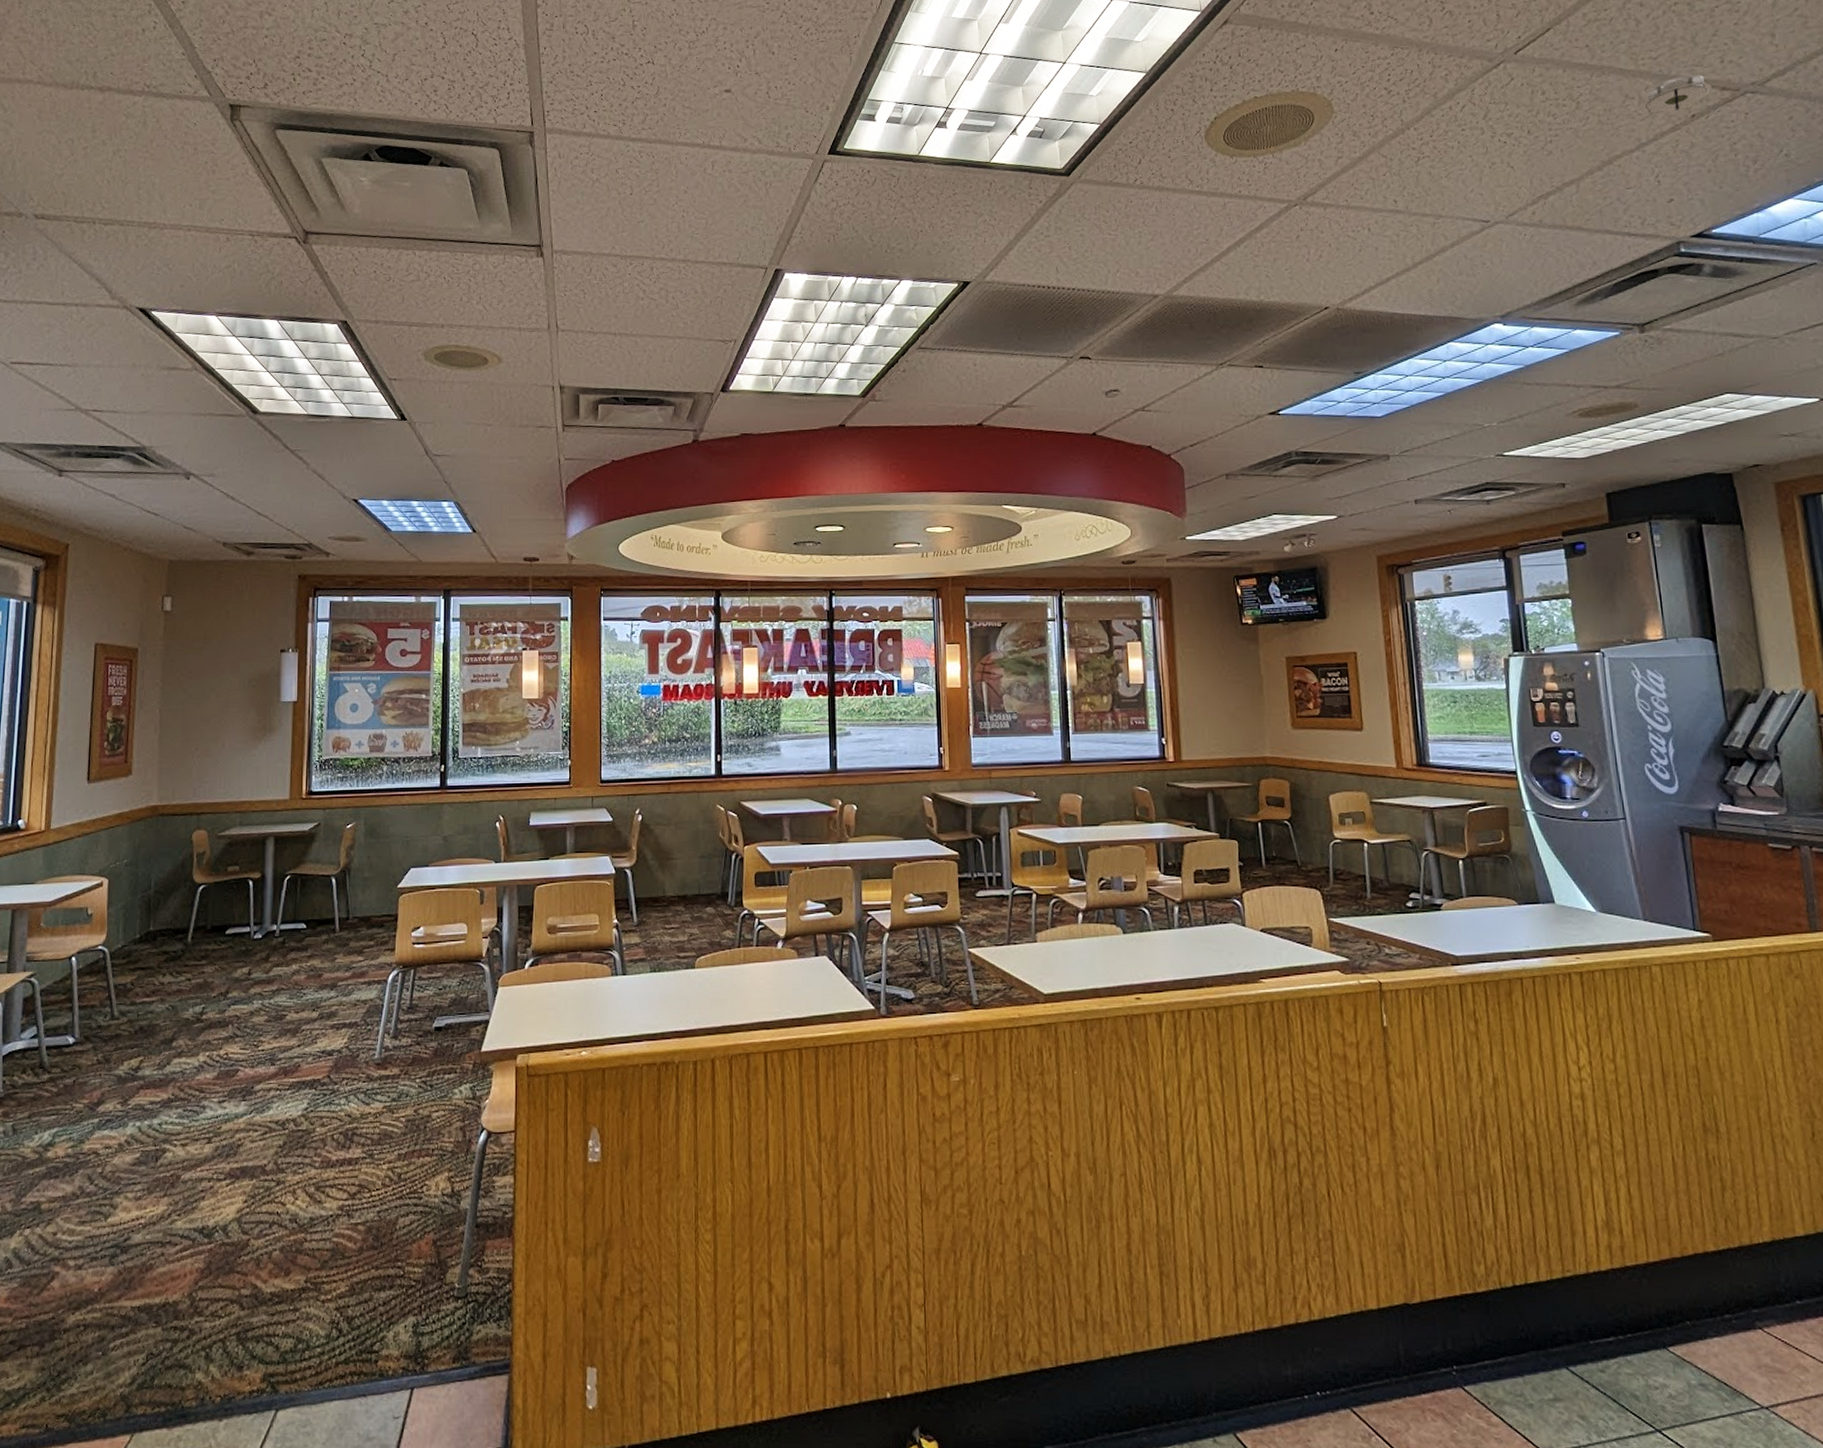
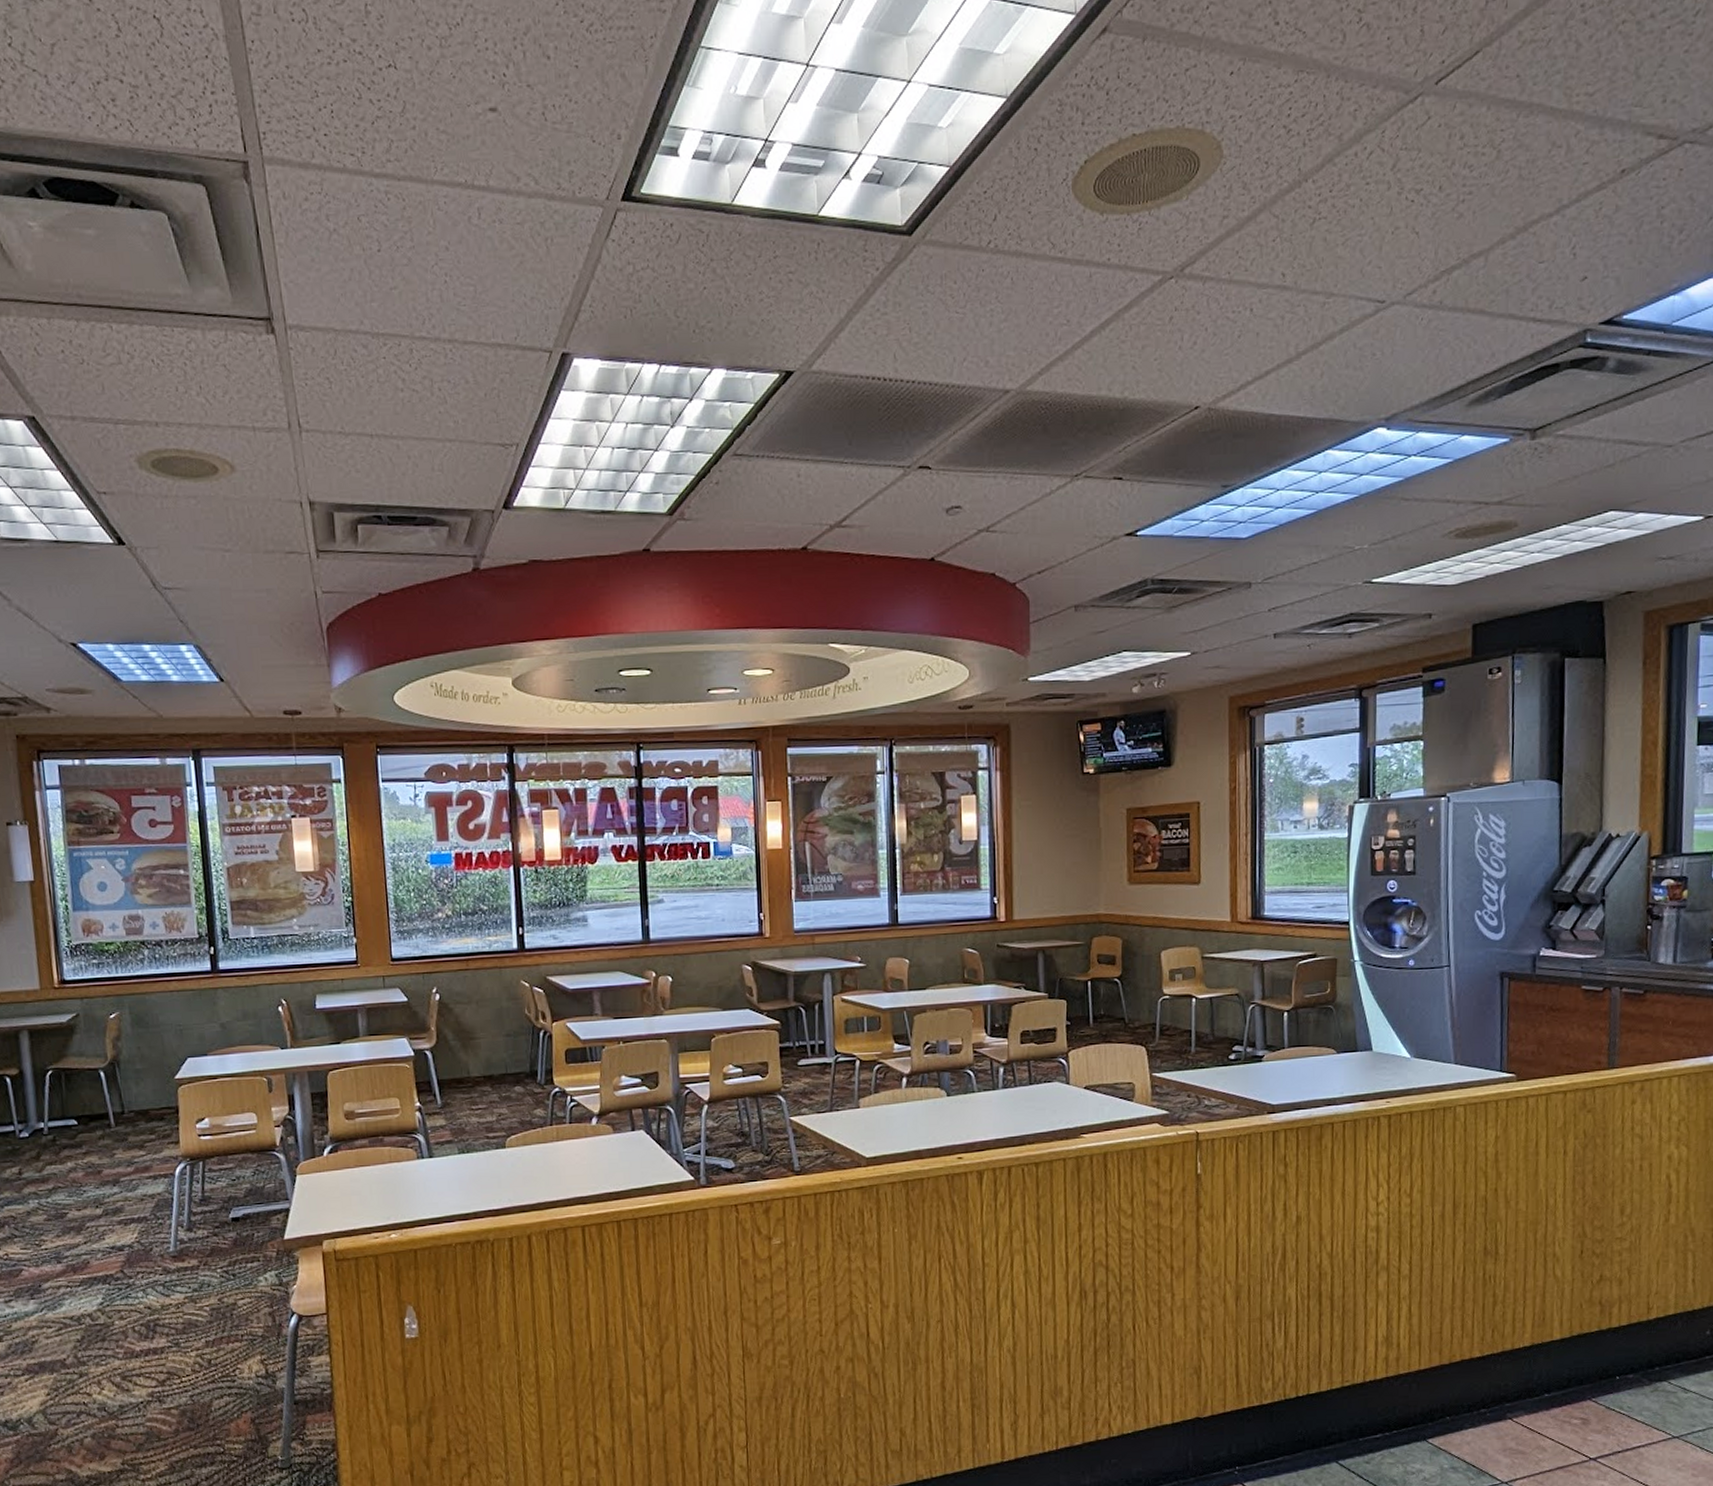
smoke detector: present [1641,74,1713,122] -> none [1565,117,1649,178]

